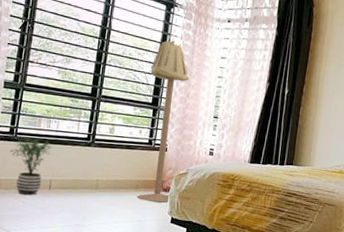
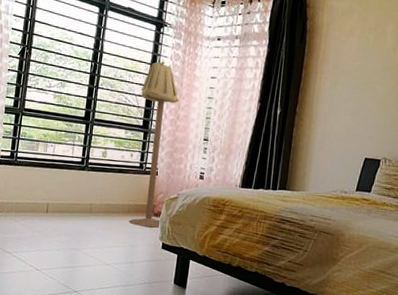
potted plant: present [10,138,52,195] -> none [10,162,48,218]

